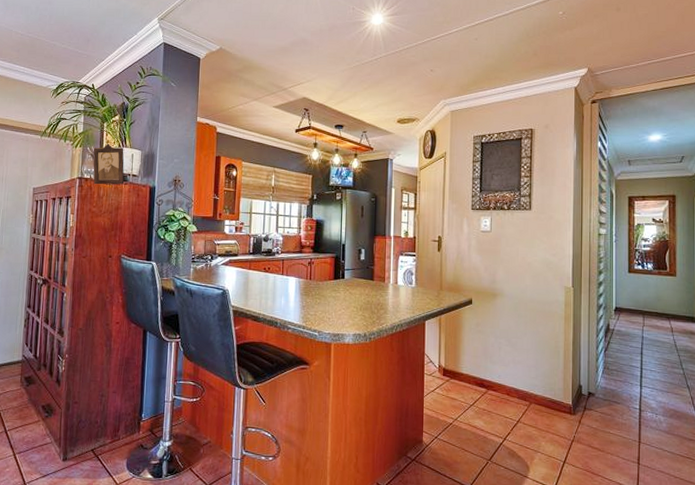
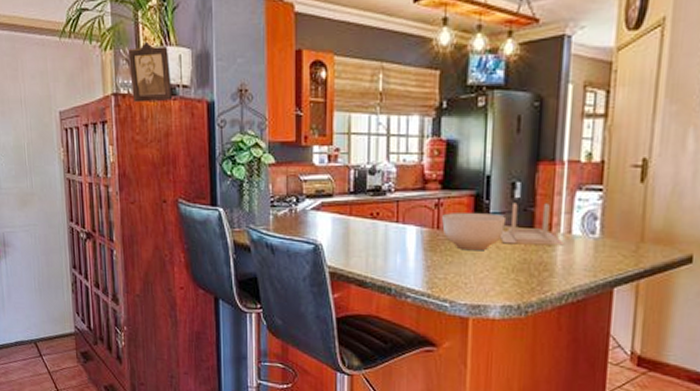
bowl: none [312,268,356,296] -> present [441,212,507,251]
napkin holder: none [352,263,394,292] -> present [500,203,565,246]

